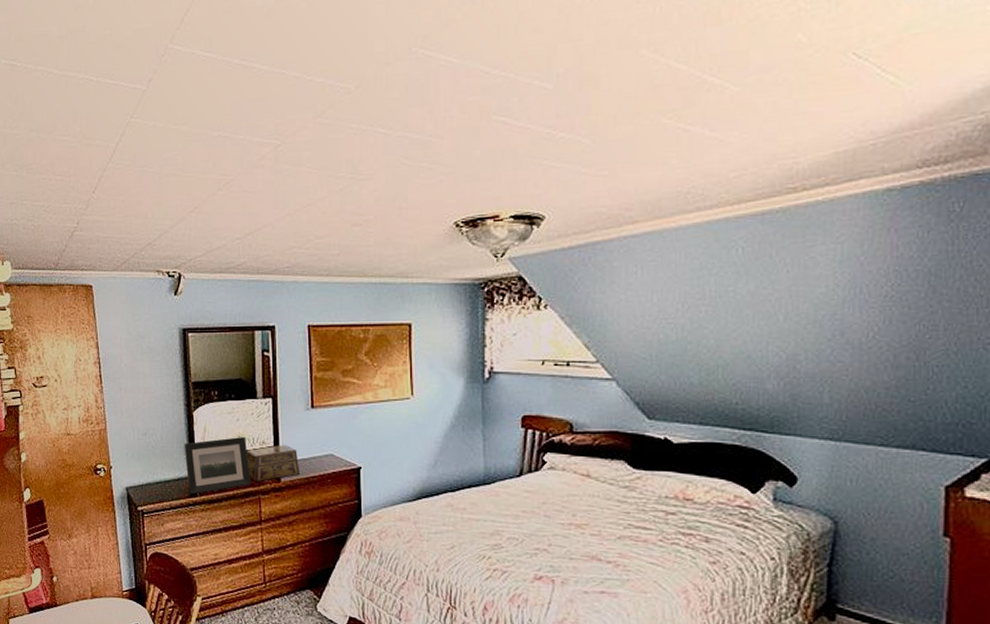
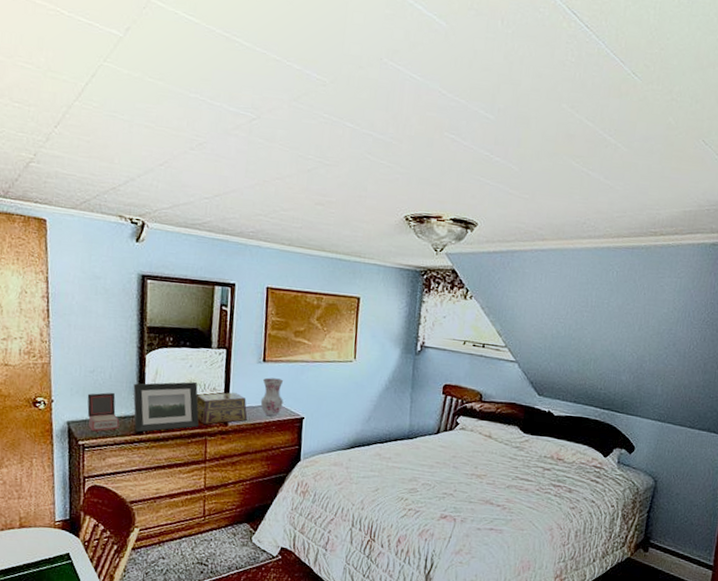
jewelry box: none [142,454,174,498] -> present [87,392,120,433]
vase: none [312,425,337,467] -> present [260,377,284,416]

